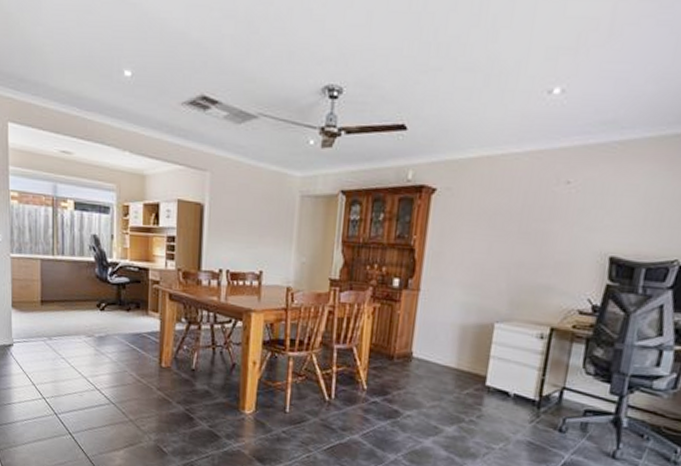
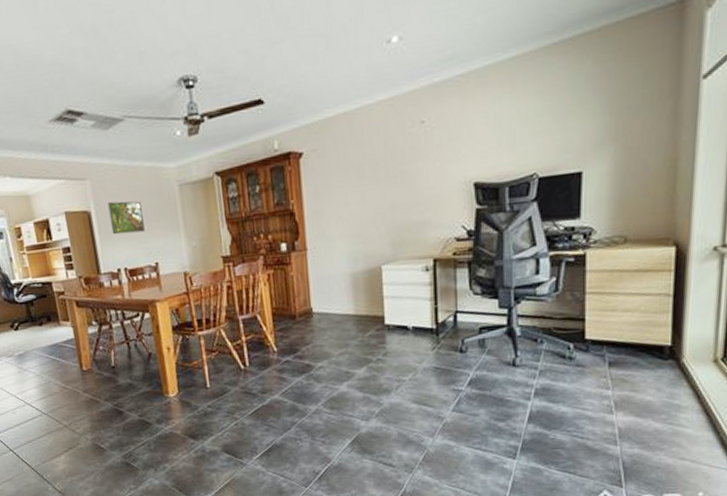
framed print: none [222,199,258,236] -> present [107,201,145,235]

